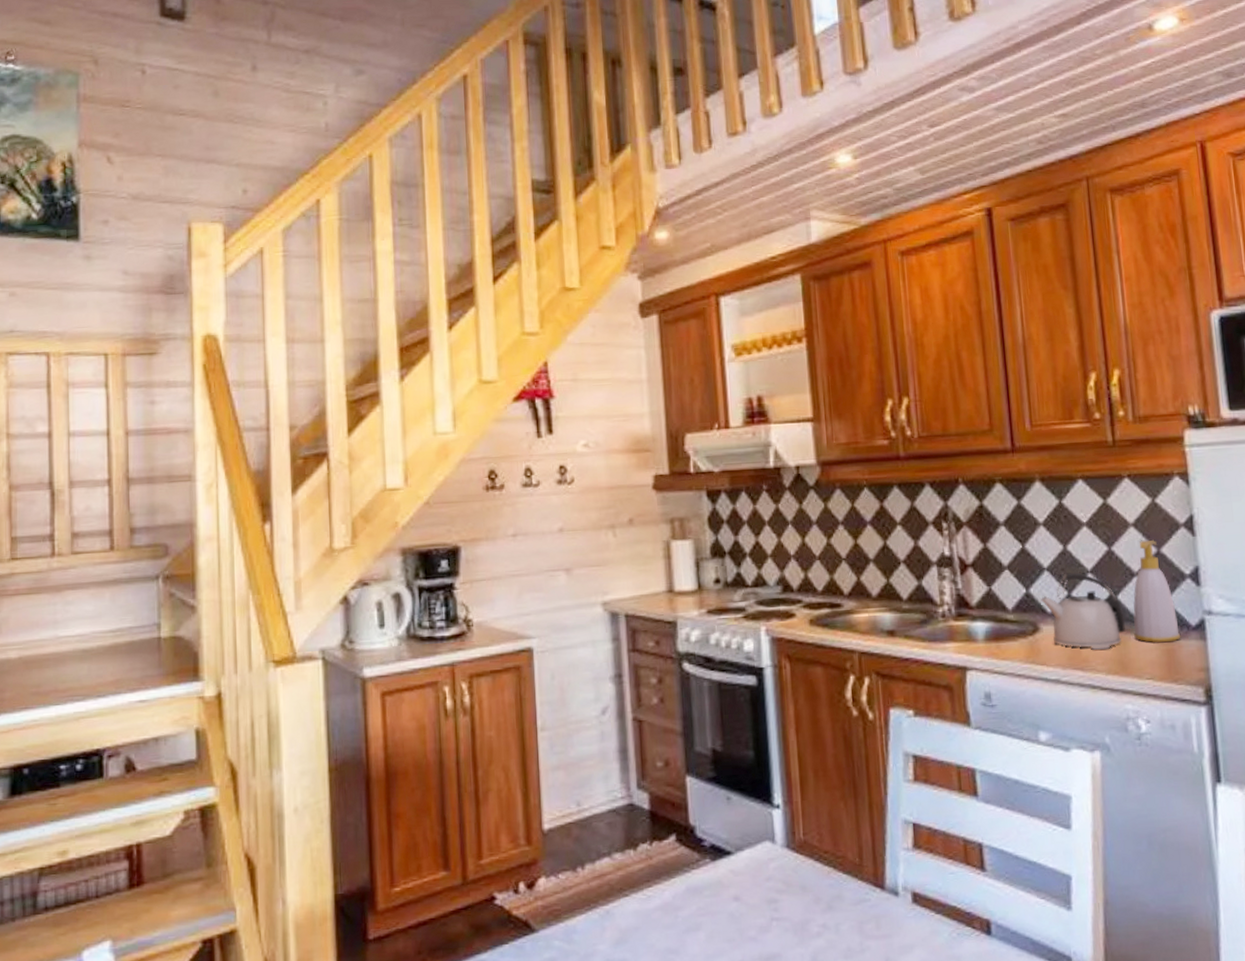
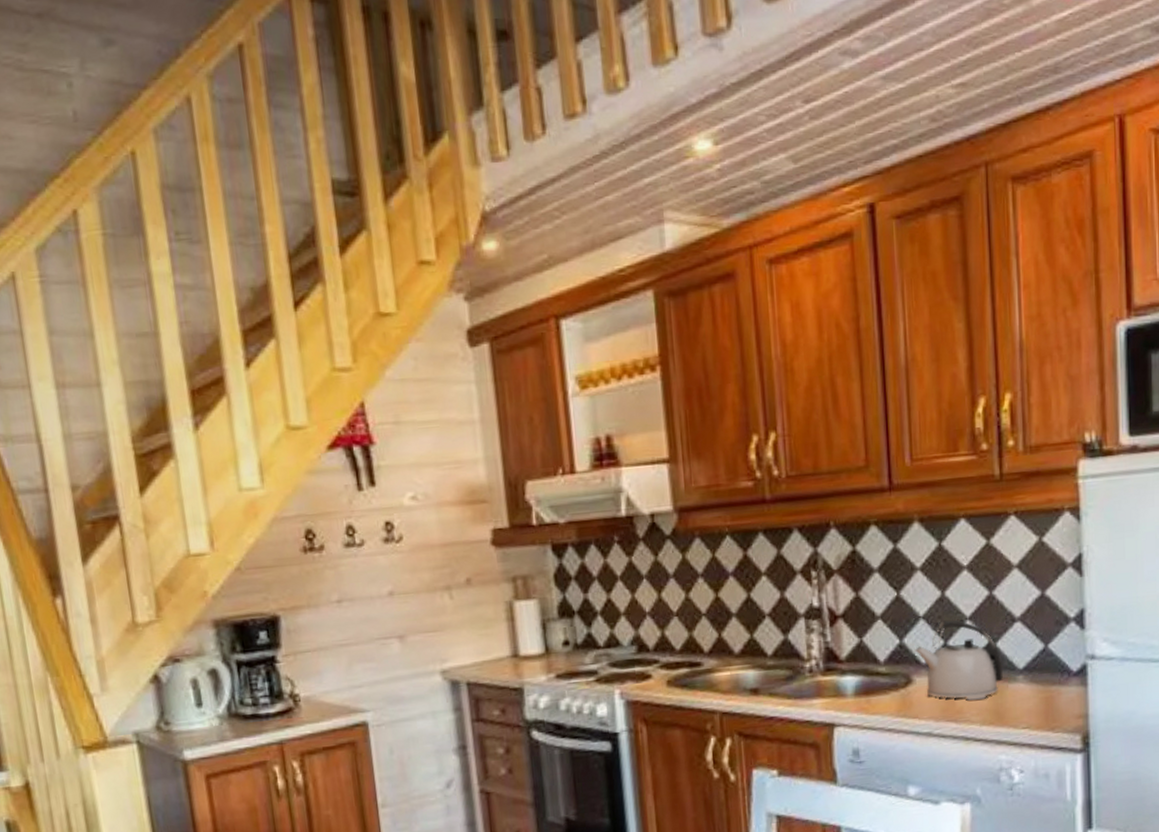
soap bottle: present [1133,539,1181,643] -> none [1012,581,1061,691]

